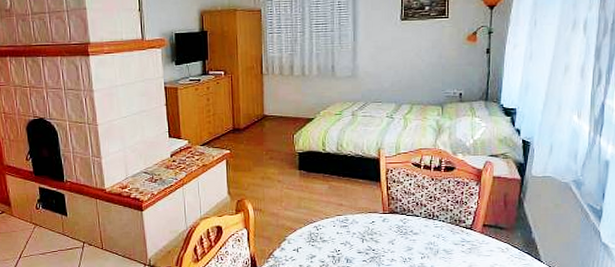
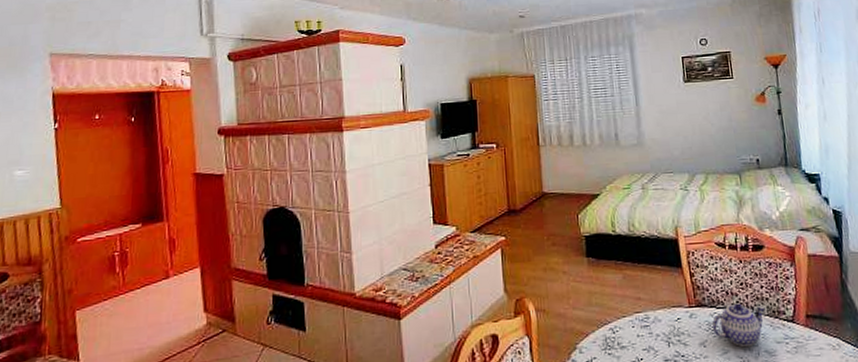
teapot: none [401,212,448,247] -> present [712,303,765,348]

